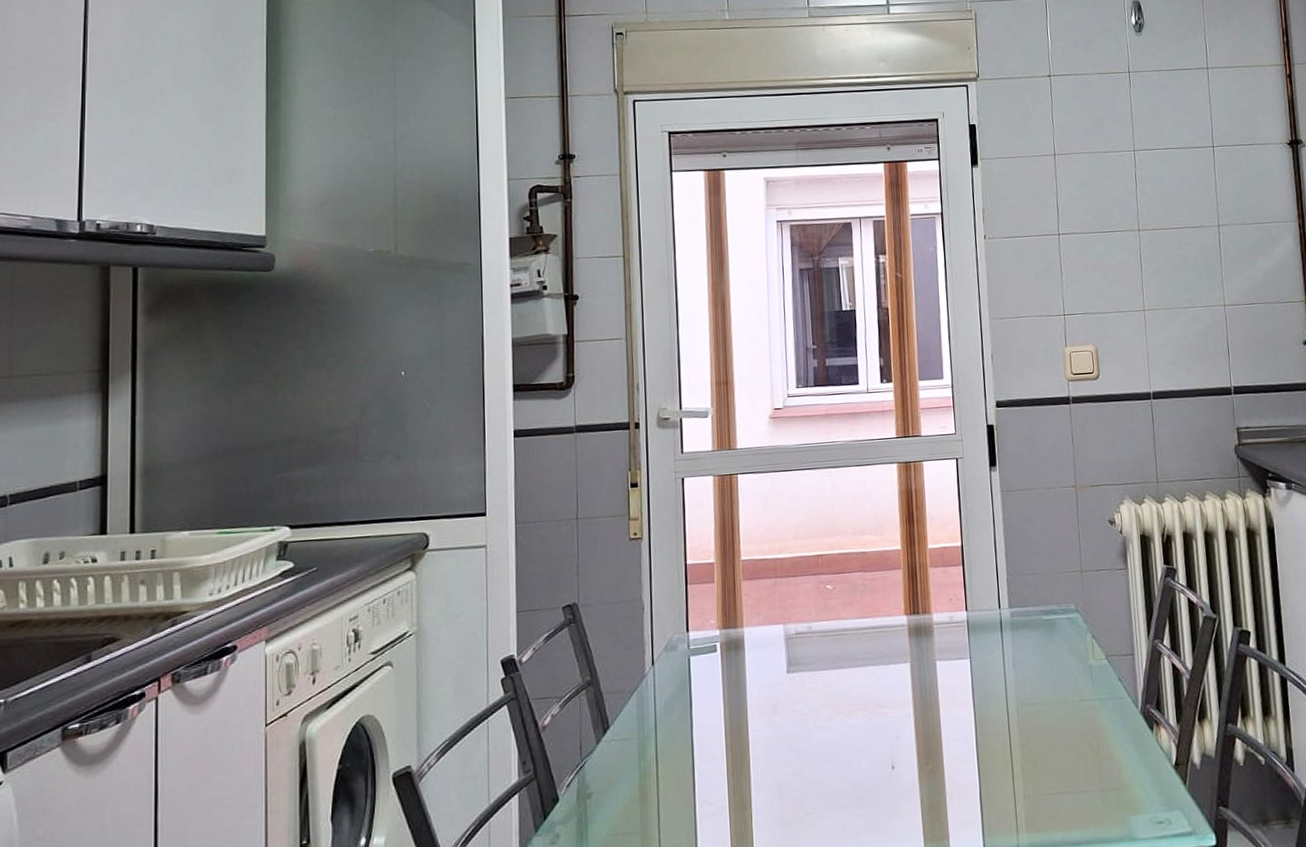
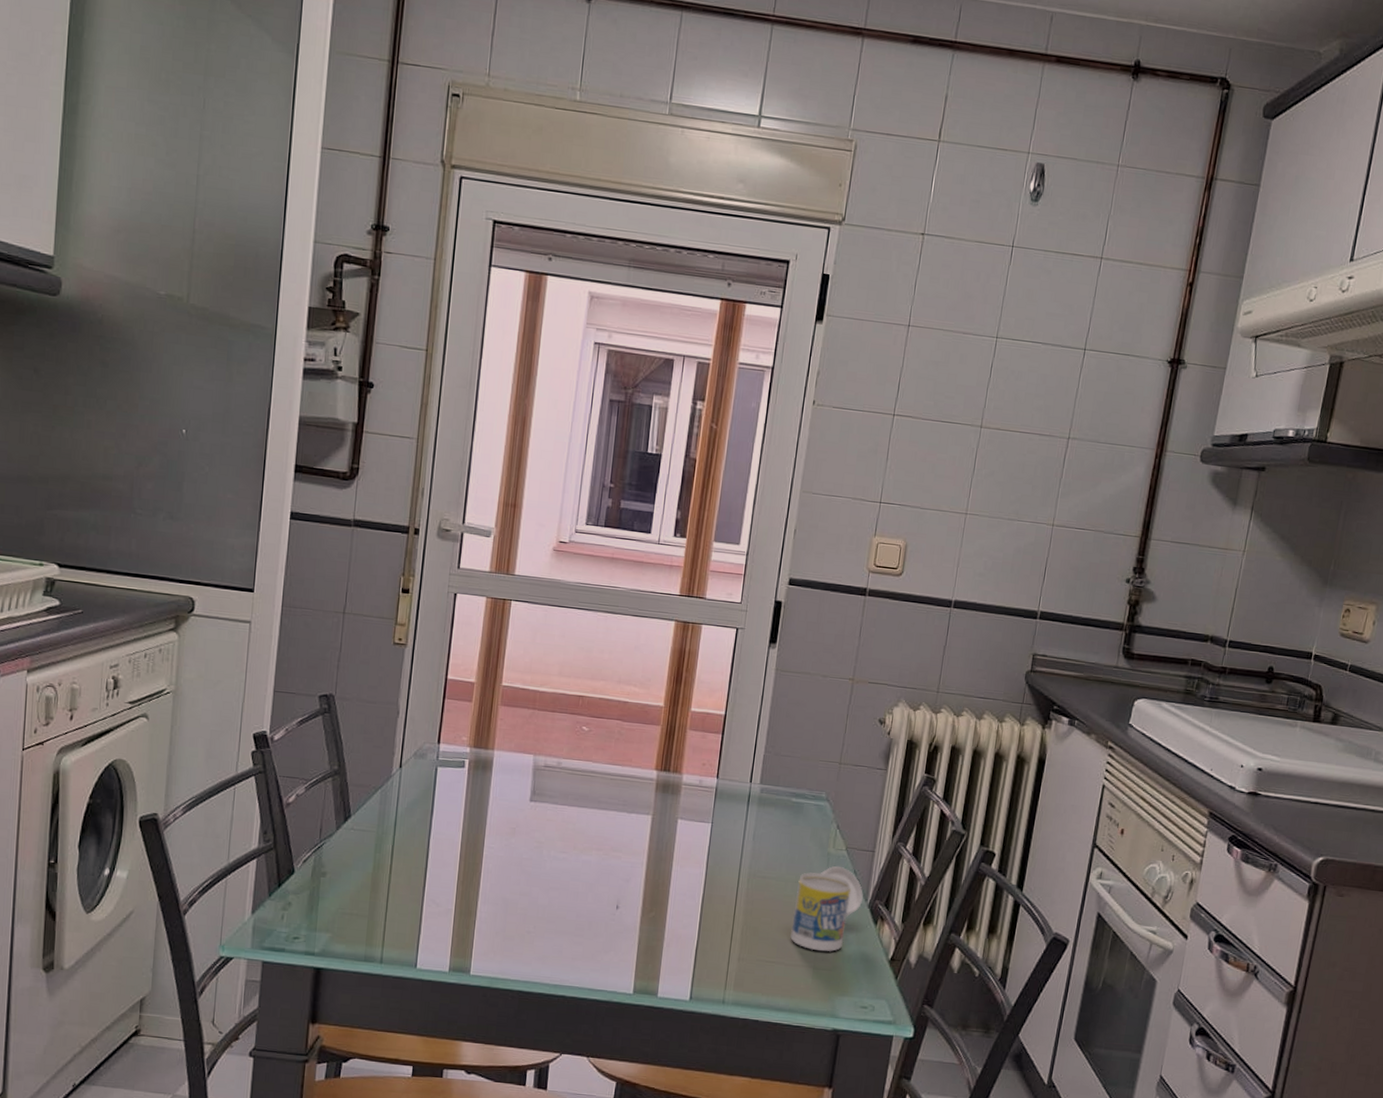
cup: none [1067,677,1134,772] -> present [790,866,863,951]

